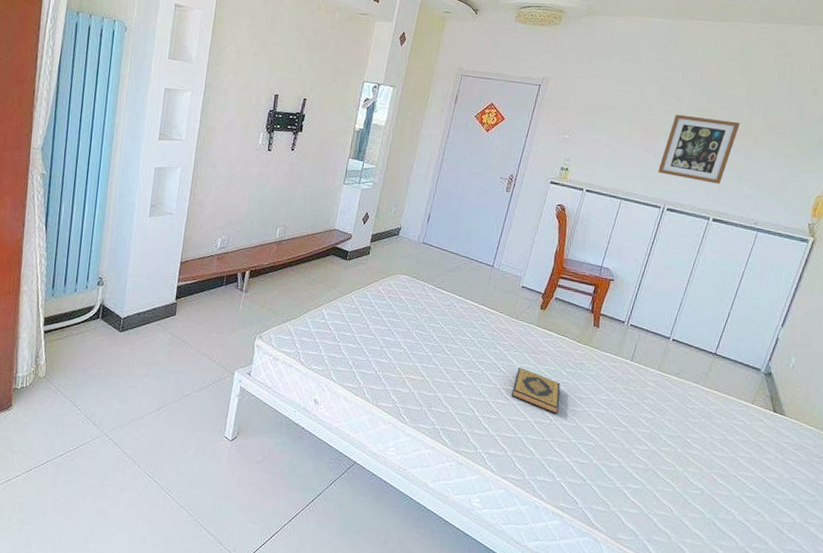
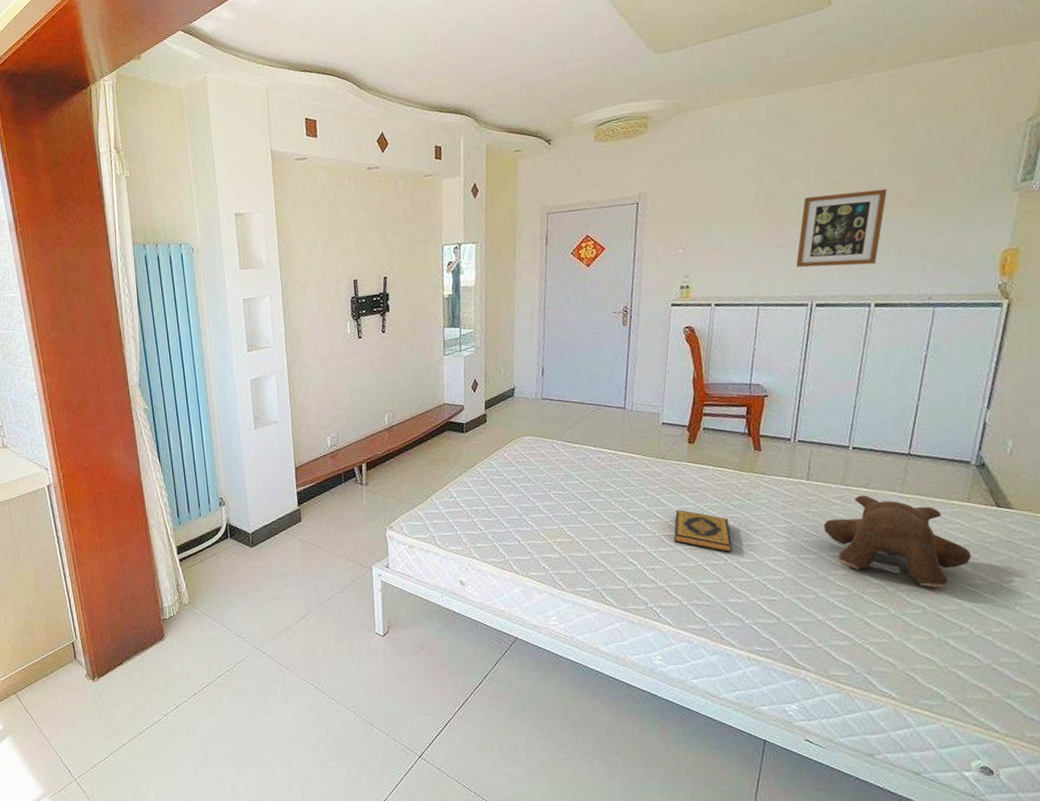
teddy bear: none [636,382,747,474] -> present [823,495,972,588]

